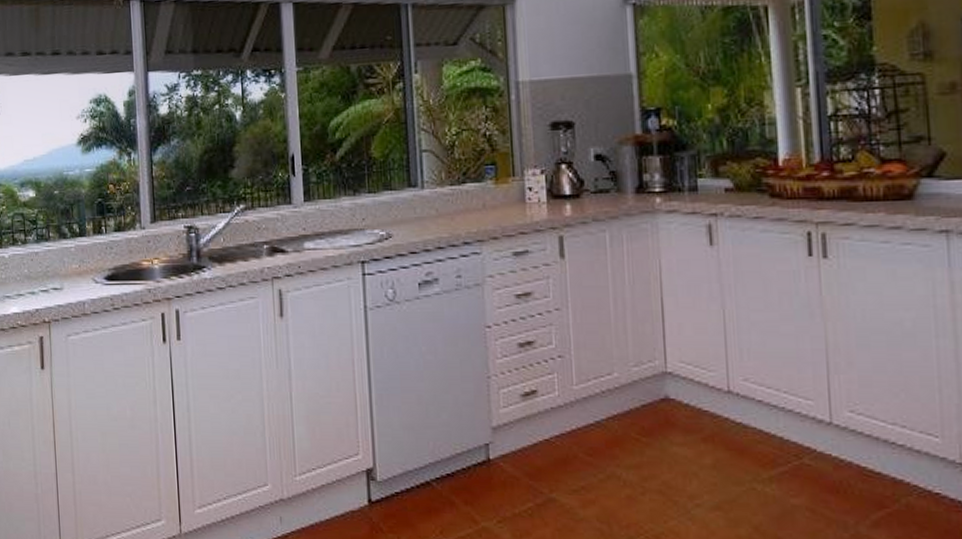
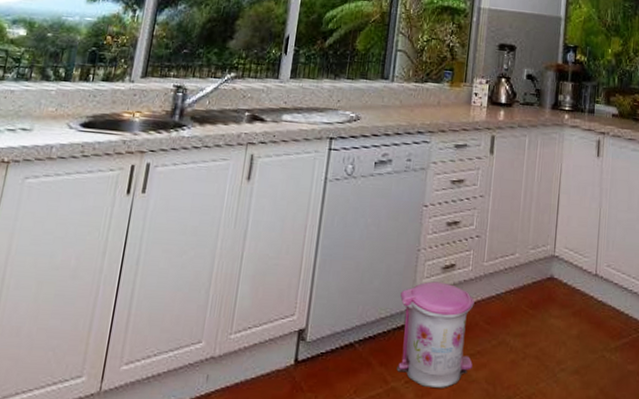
trash can: none [475,411,578,528] -> present [396,281,475,388]

